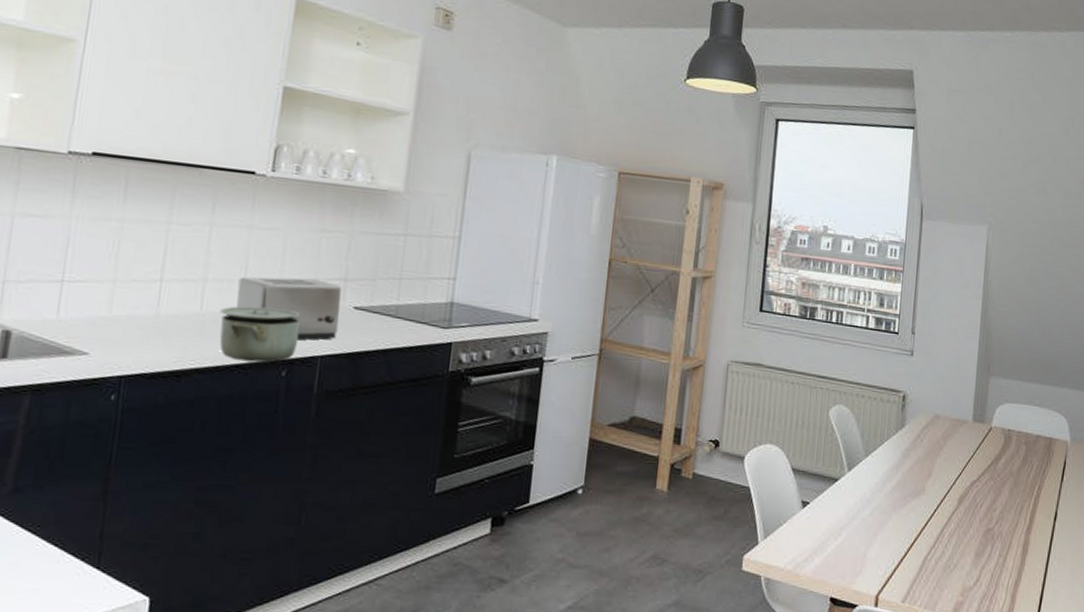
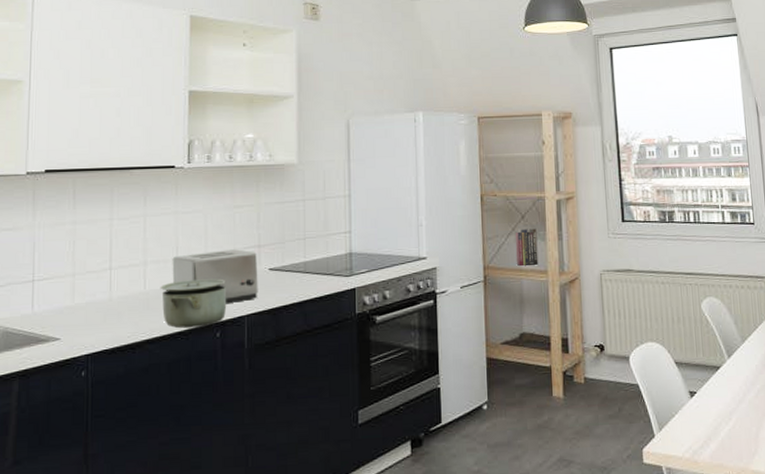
books: none [637,303,666,345] -> present [515,228,539,266]

